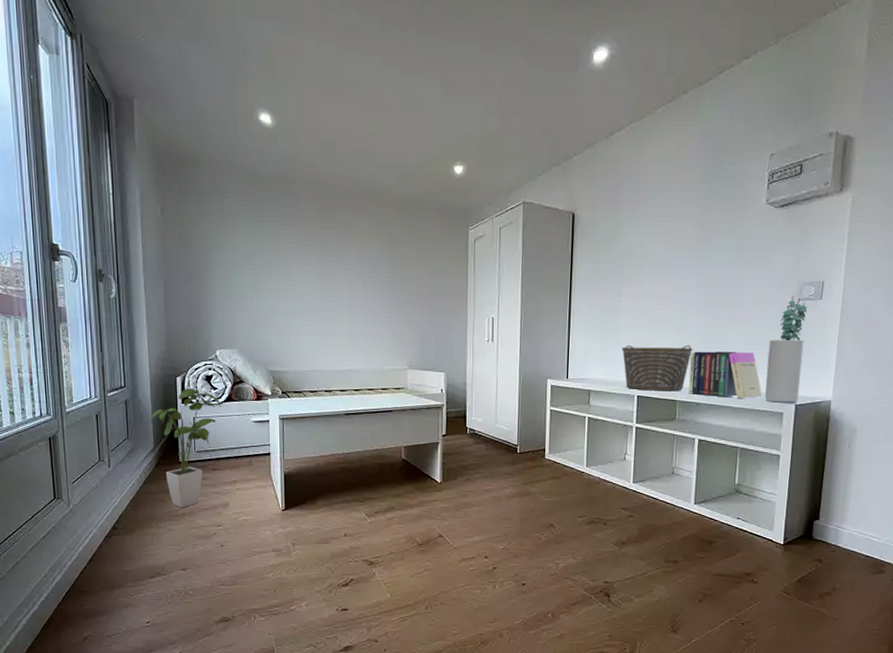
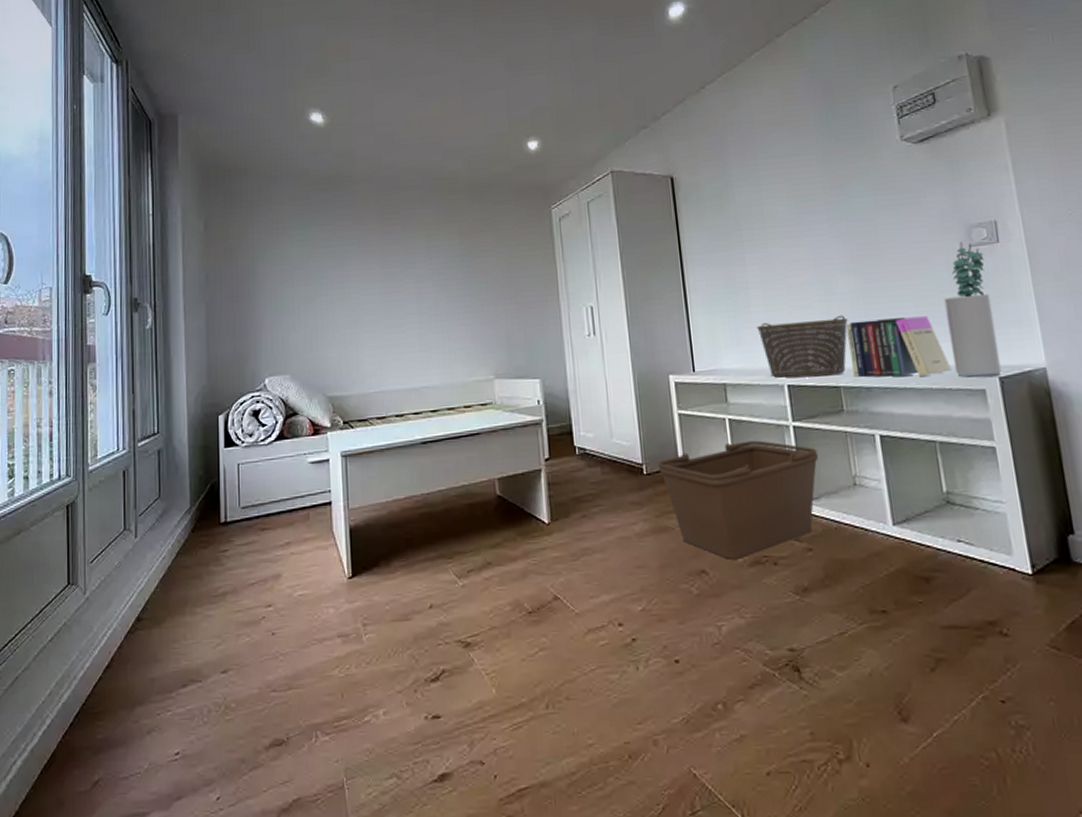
house plant: present [149,388,222,508] -> none [185,428,272,586]
bicycle basket: none [529,435,650,519] -> present [657,440,818,559]

